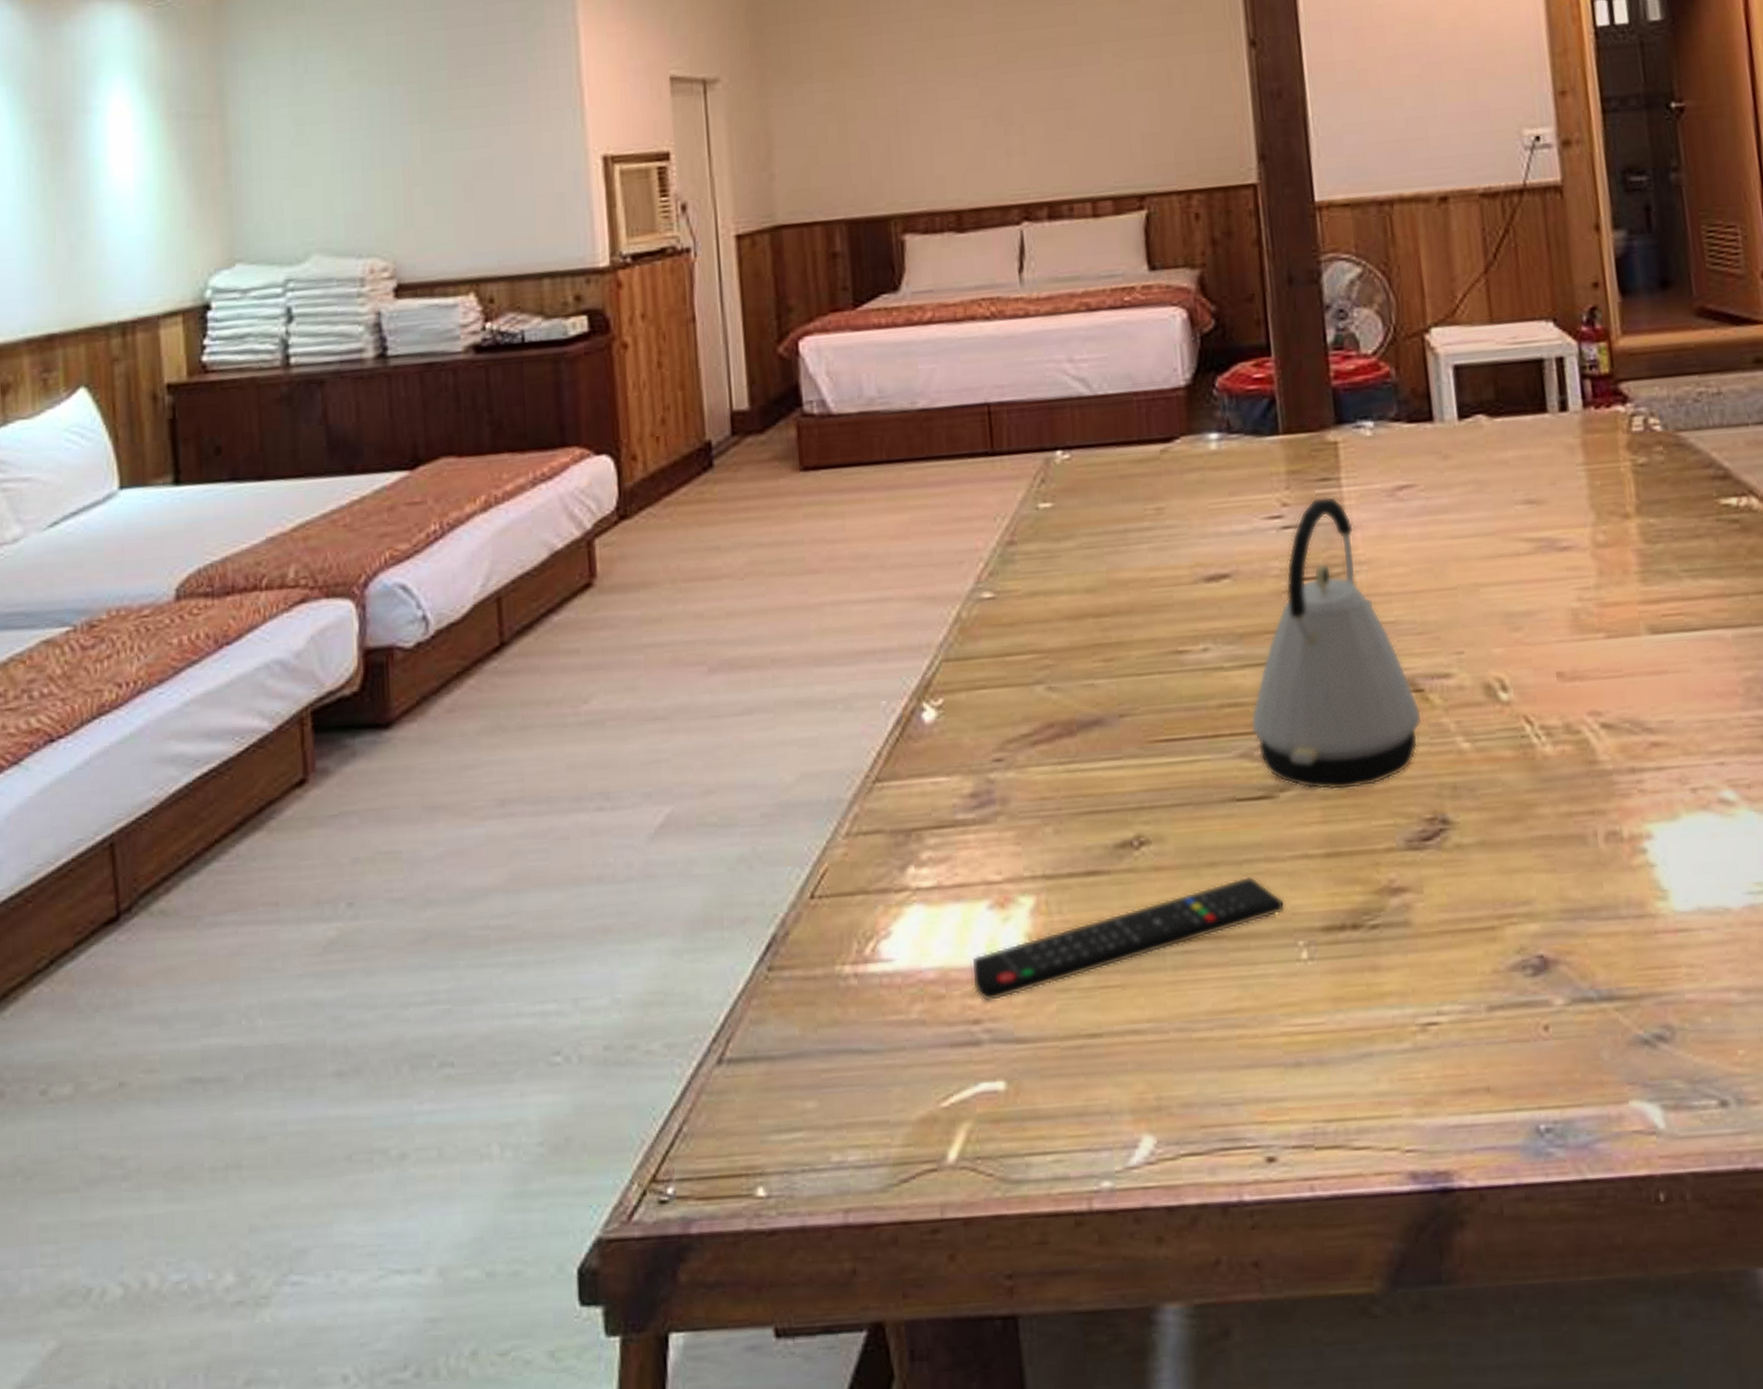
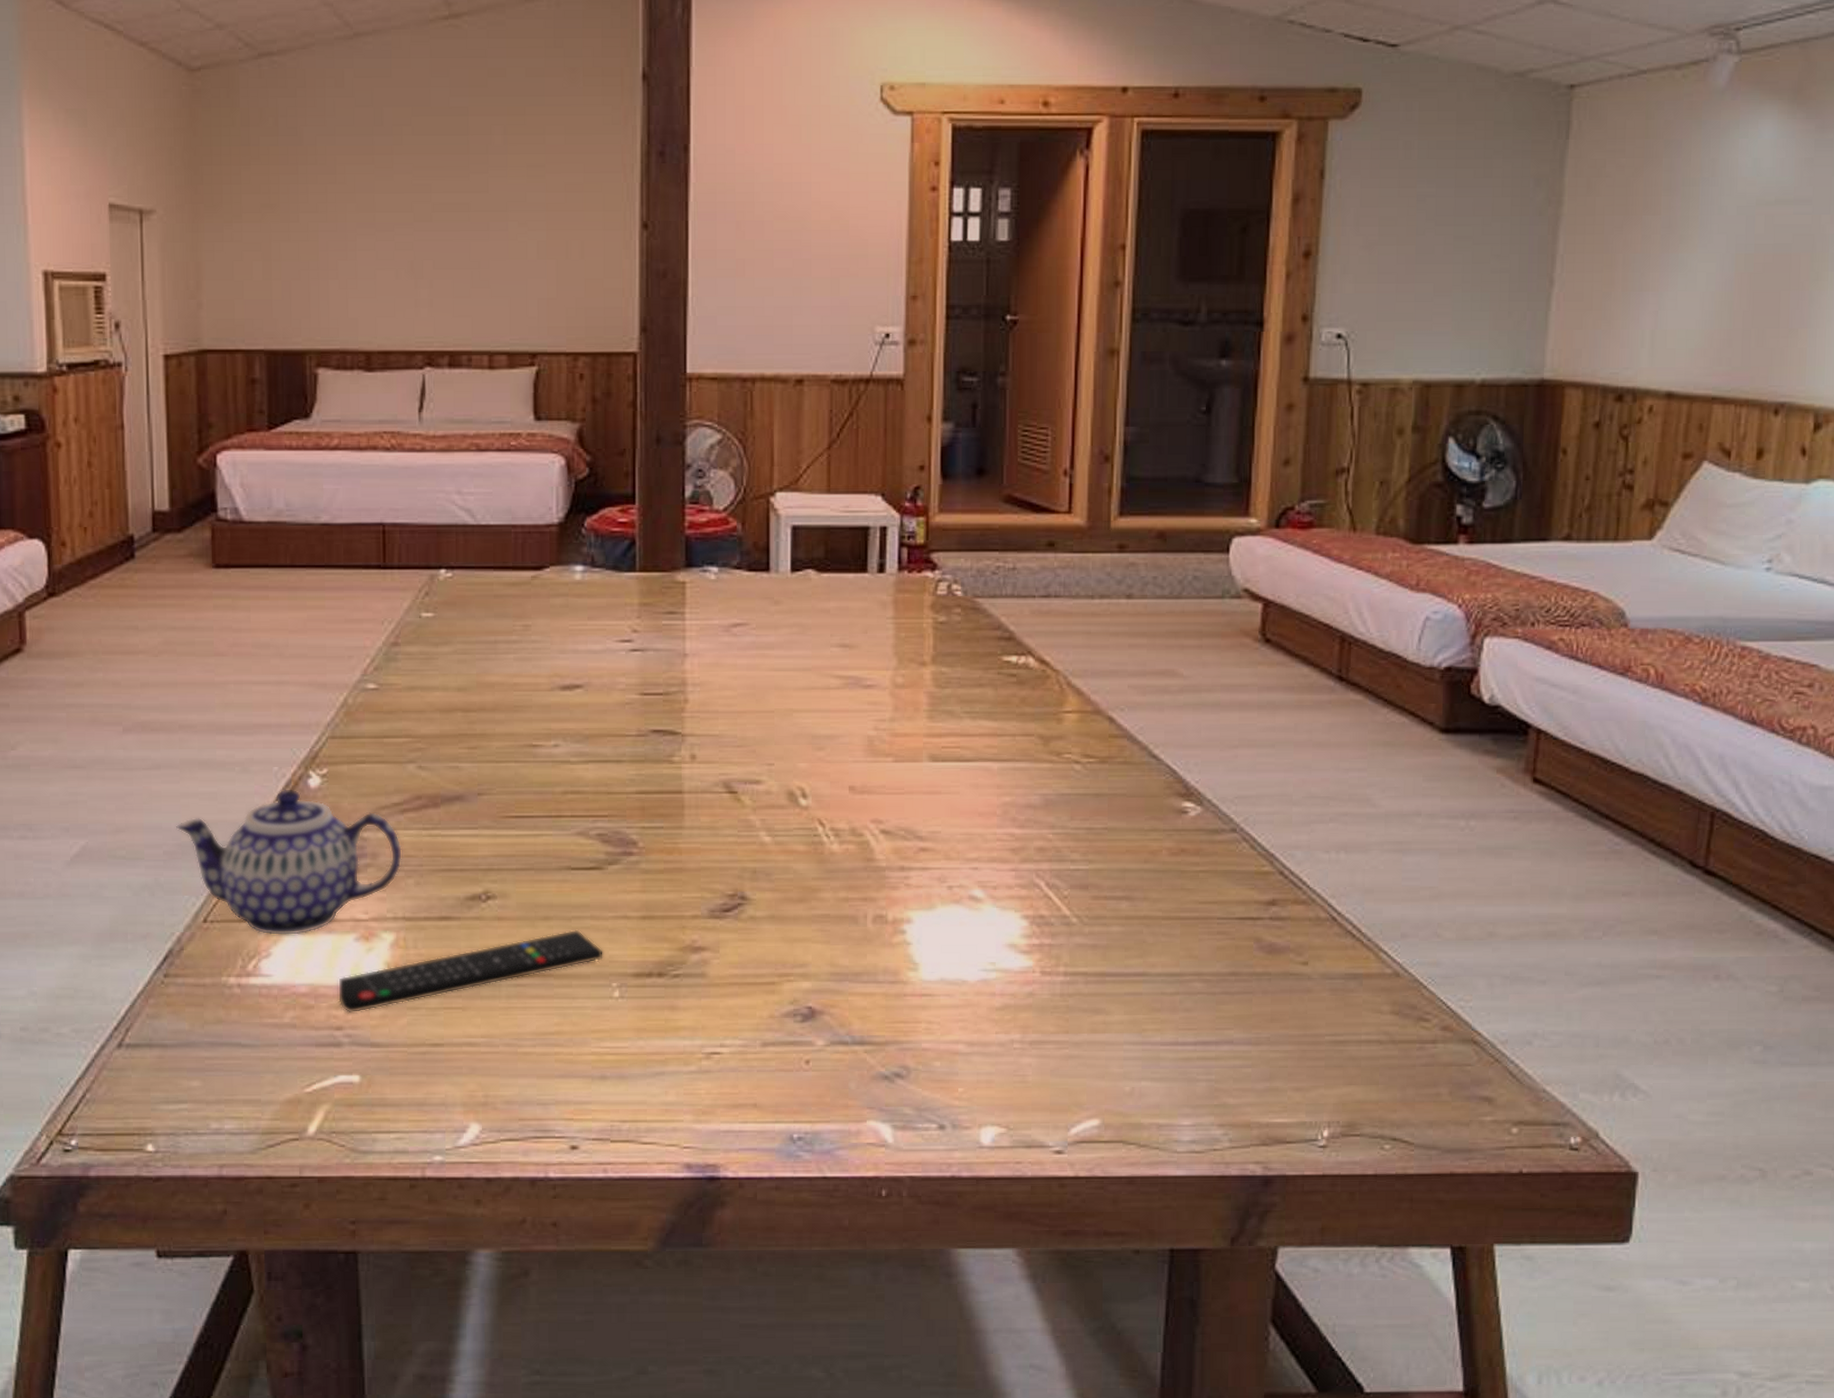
teapot: none [774,726,1038,910] -> present [176,789,403,936]
kettle: present [1250,496,1422,791] -> none [589,627,733,867]

